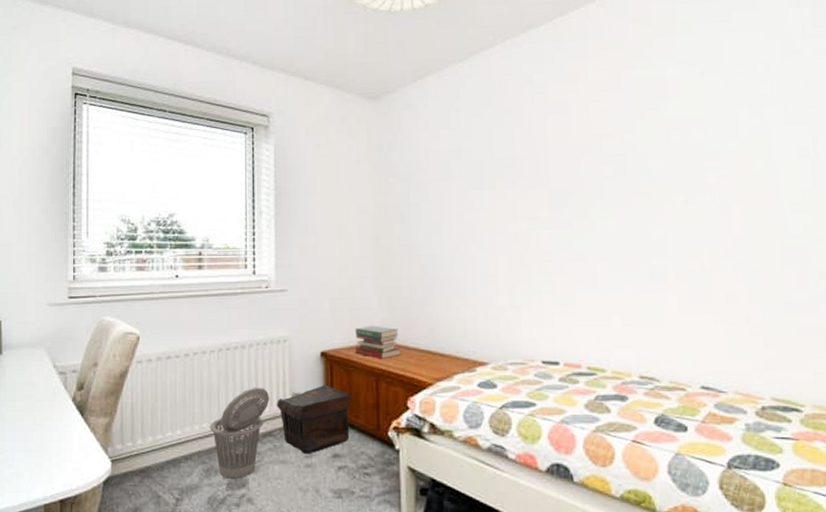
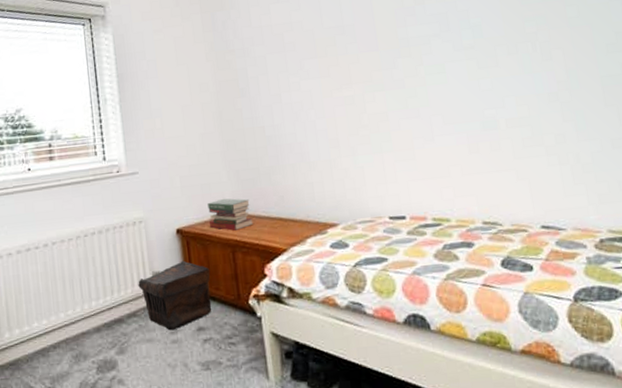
laundry basket: present [210,387,270,479] -> none [75,269,131,362]

